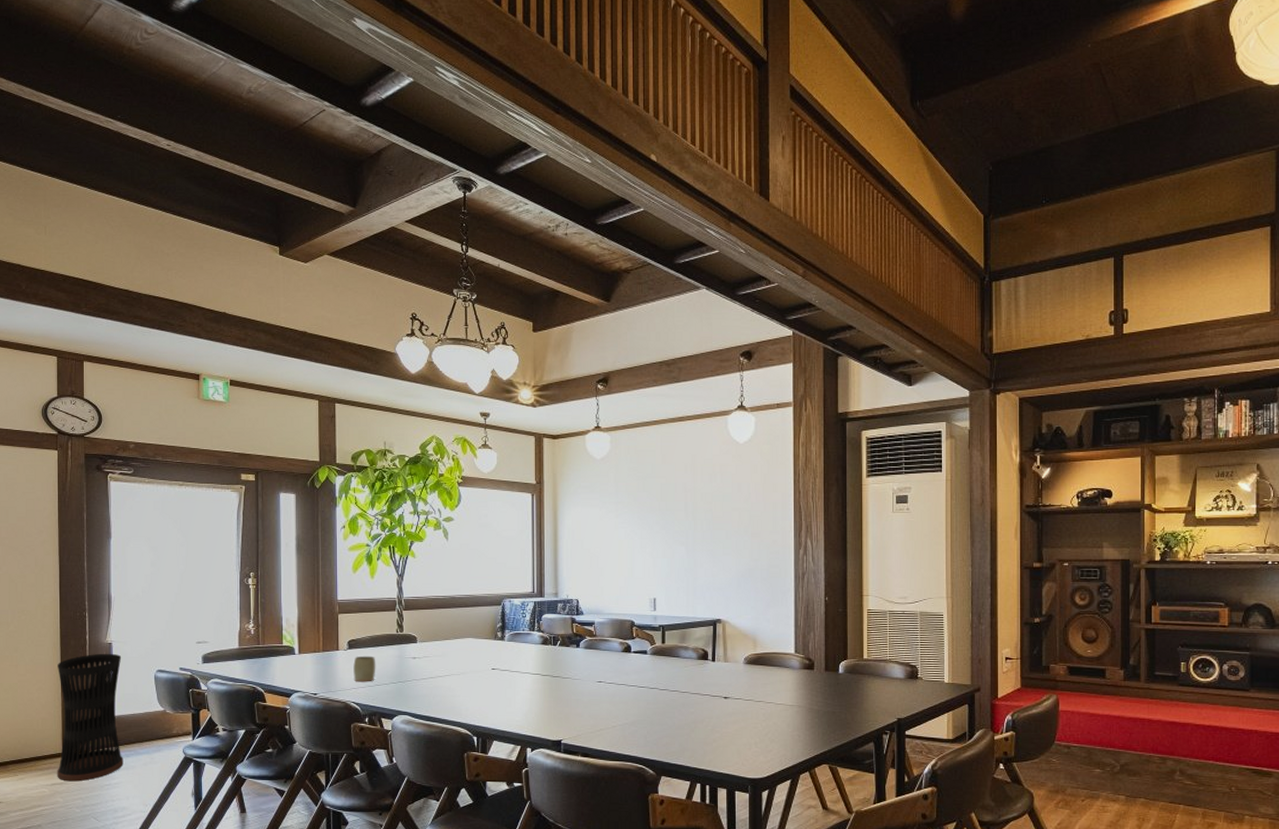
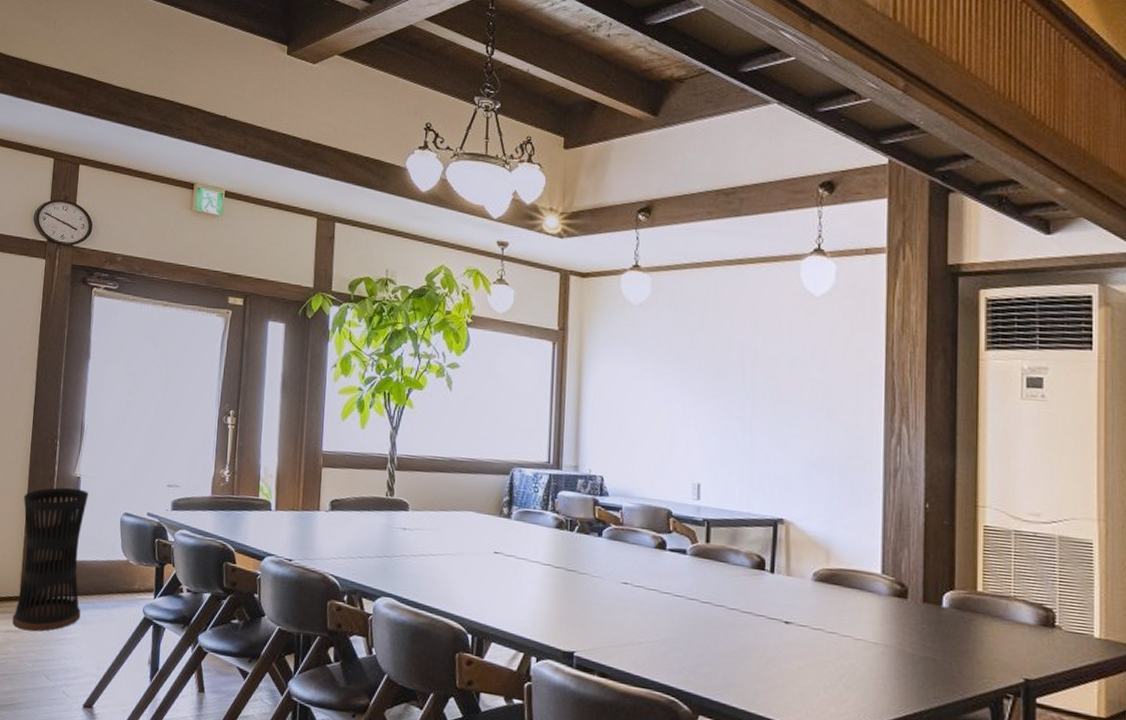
mug: present [353,656,376,681] -> none [334,520,361,552]

